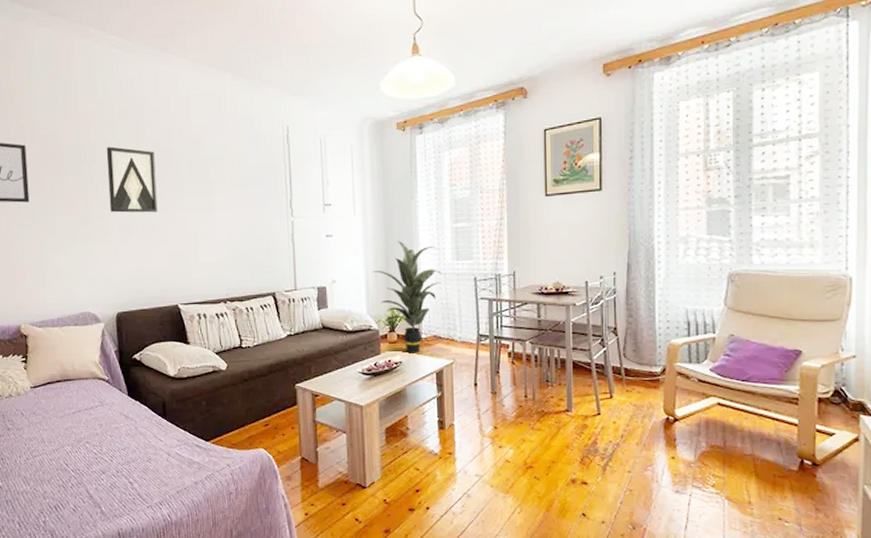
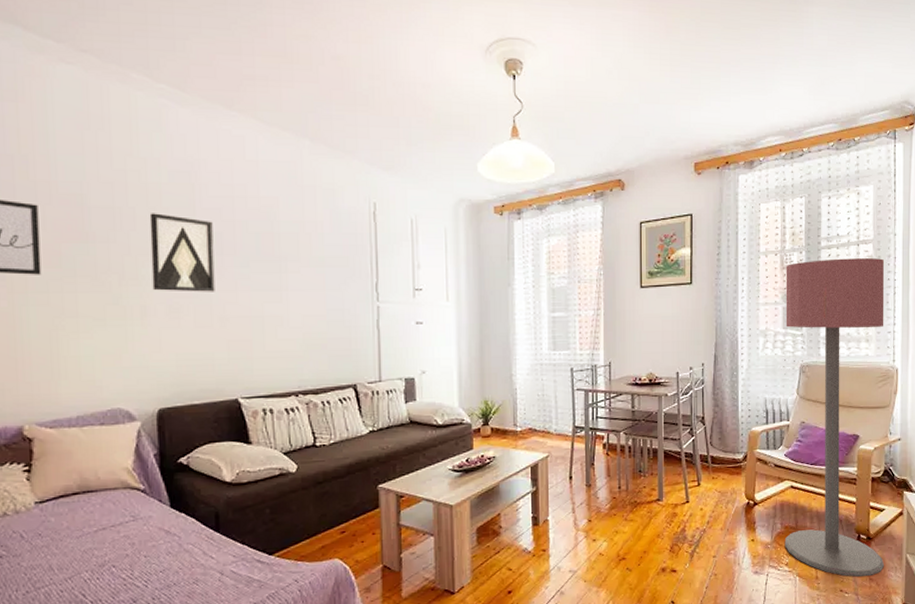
indoor plant: present [373,241,442,354] -> none [466,330,538,448]
floor lamp: none [710,153,835,507] -> present [784,258,885,577]

